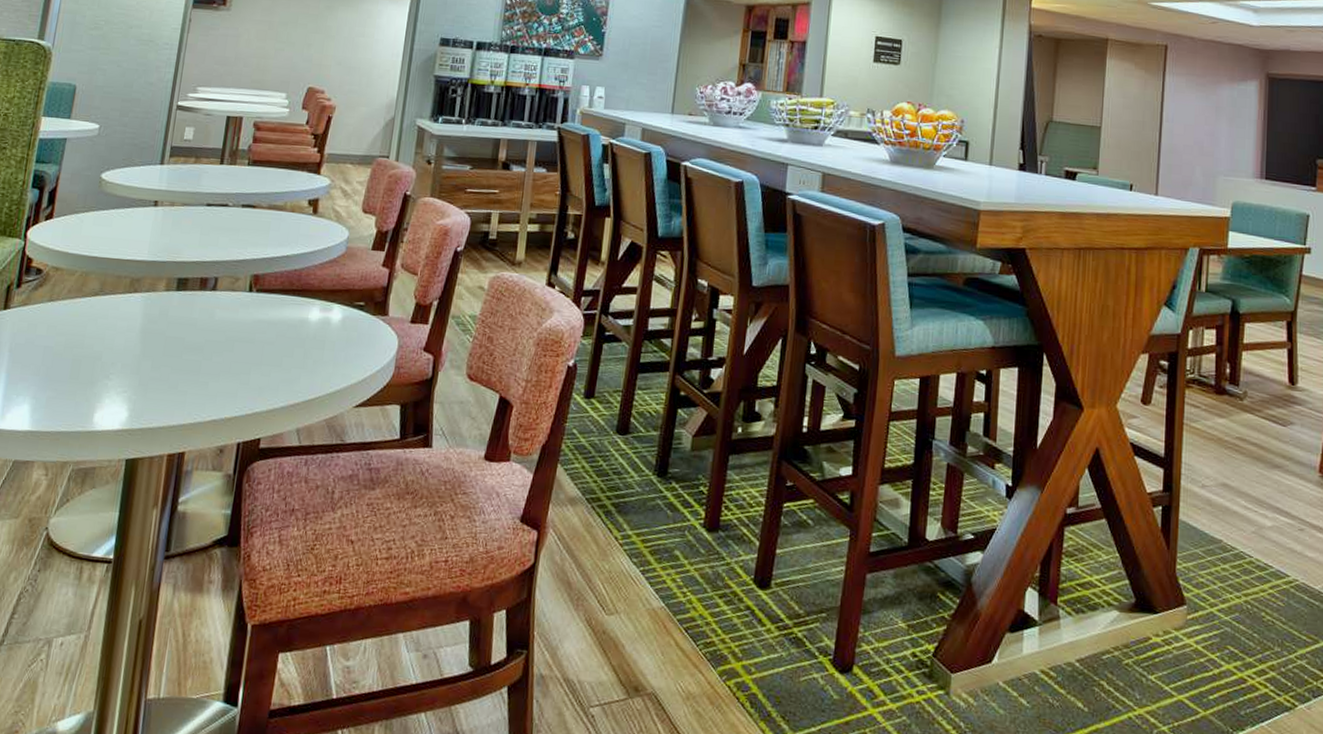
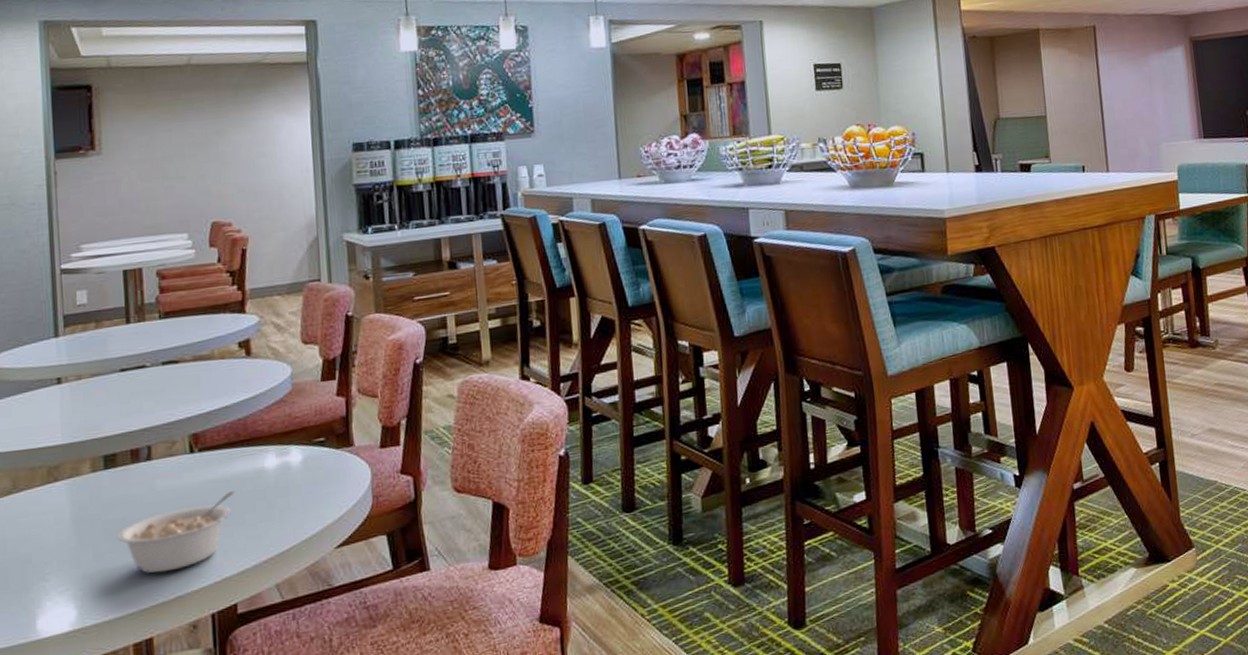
legume: none [174,334,279,395] -> present [117,491,234,573]

